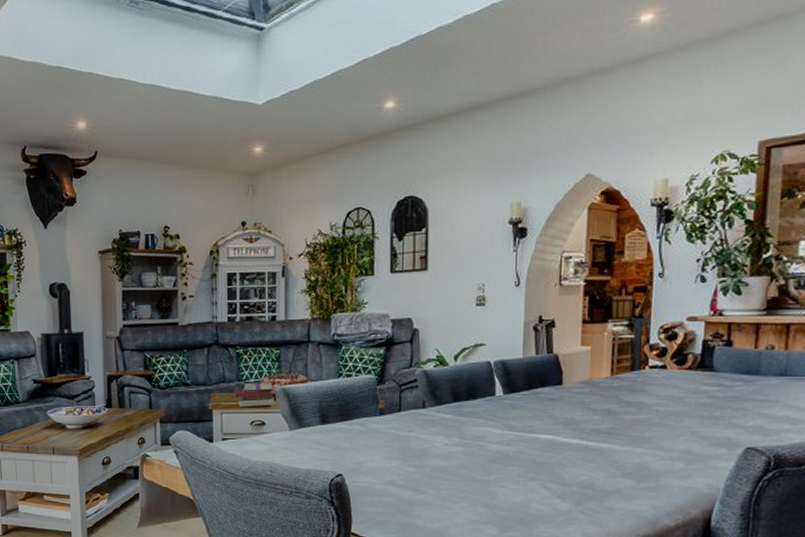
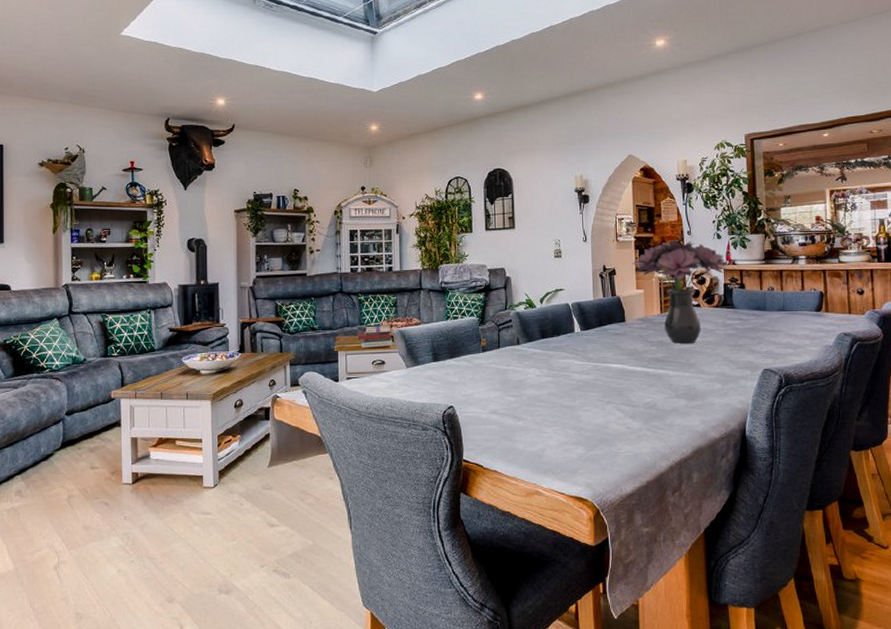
flower arrangement: none [578,284,712,413] -> present [632,240,728,343]

